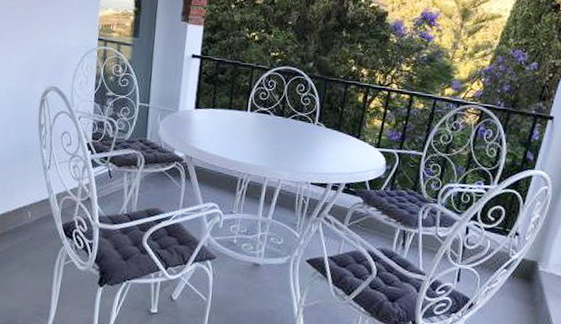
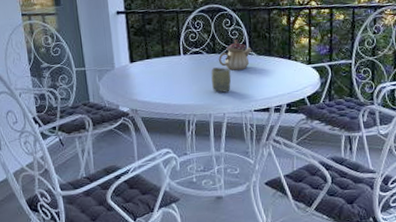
cup: none [273,131,295,159] -> present [211,67,231,93]
teapot: none [285,106,321,139] -> present [219,39,252,71]

